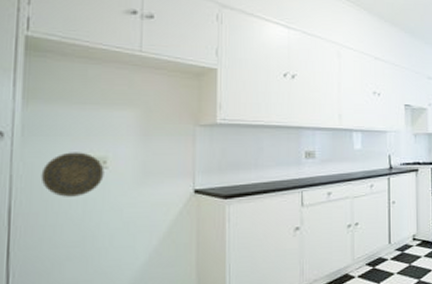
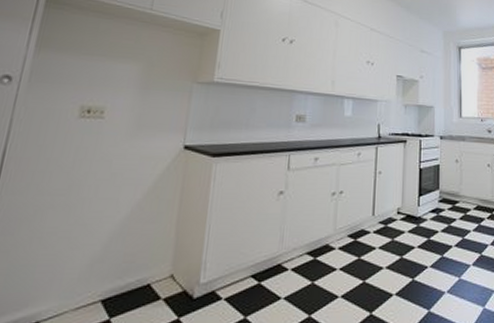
decorative plate: present [40,152,104,197] -> none [39,100,101,144]

